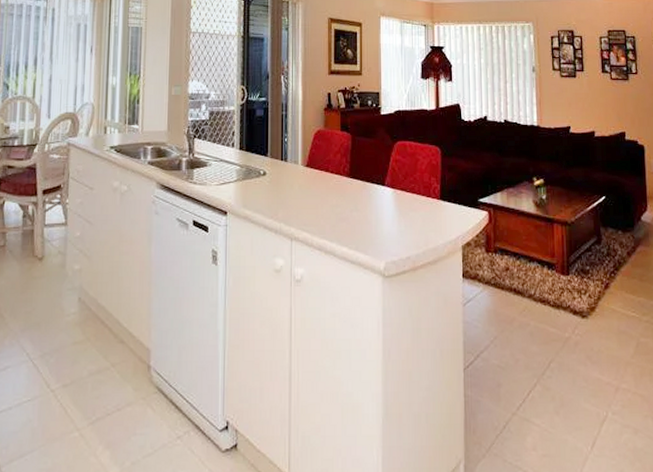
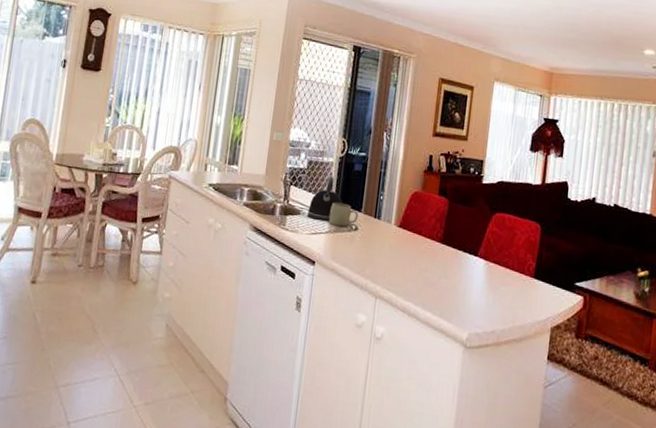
kettle: none [213,125,248,170] -> present [307,176,343,222]
mug: none [236,149,265,174] -> present [328,202,359,228]

